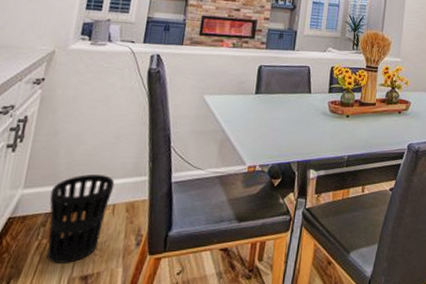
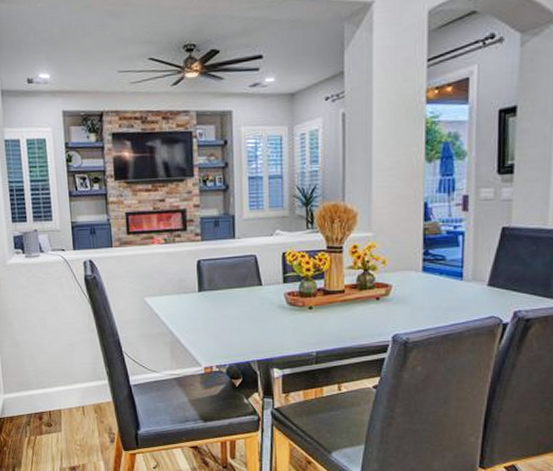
wastebasket: present [46,174,115,263] -> none [26,379,79,456]

